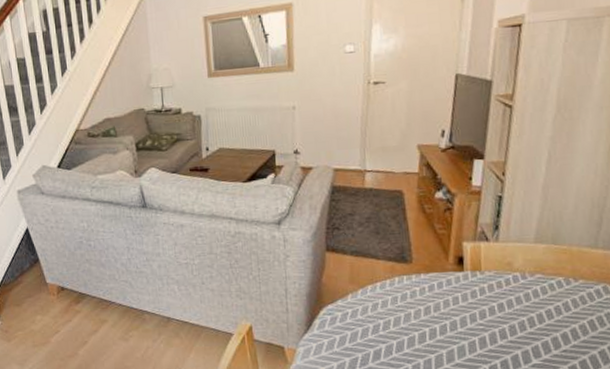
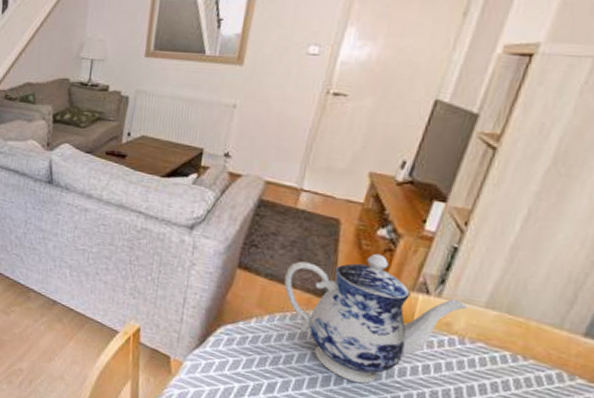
teapot: none [367,214,521,333] -> present [284,253,467,384]

